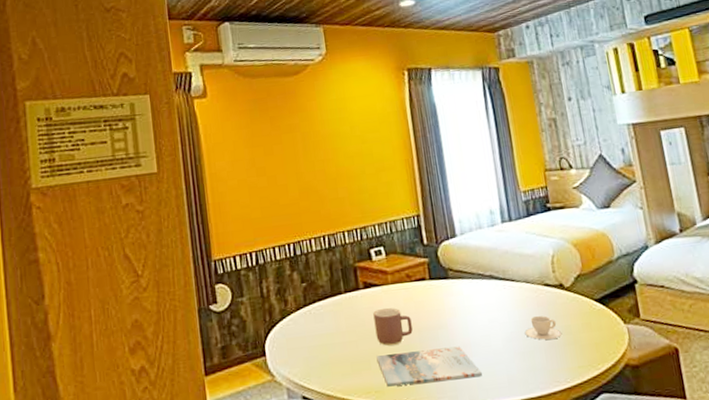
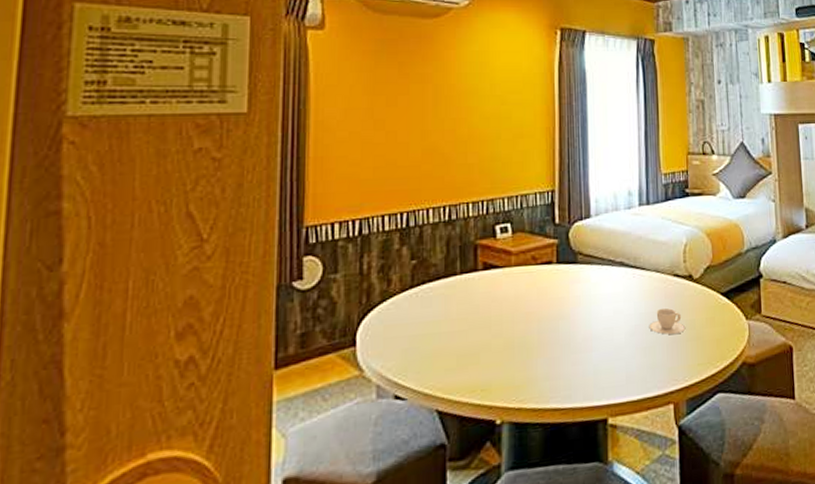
mug: present [373,308,413,347] -> none [490,293,531,338]
magazine: present [376,346,482,387] -> none [487,339,600,385]

